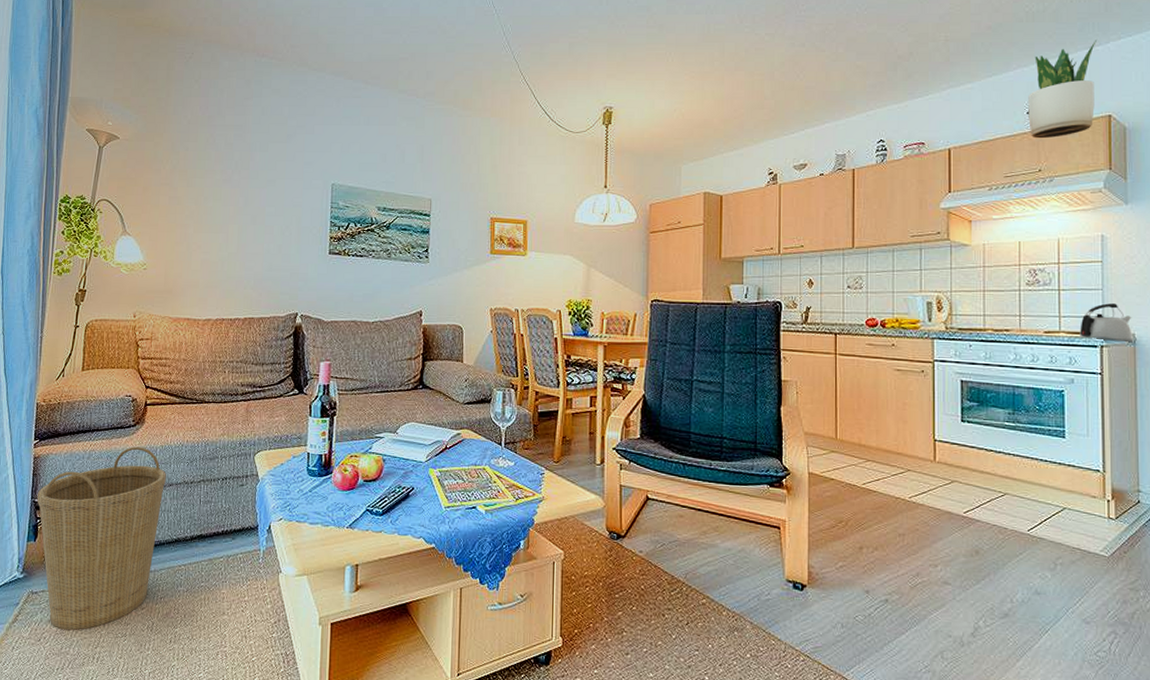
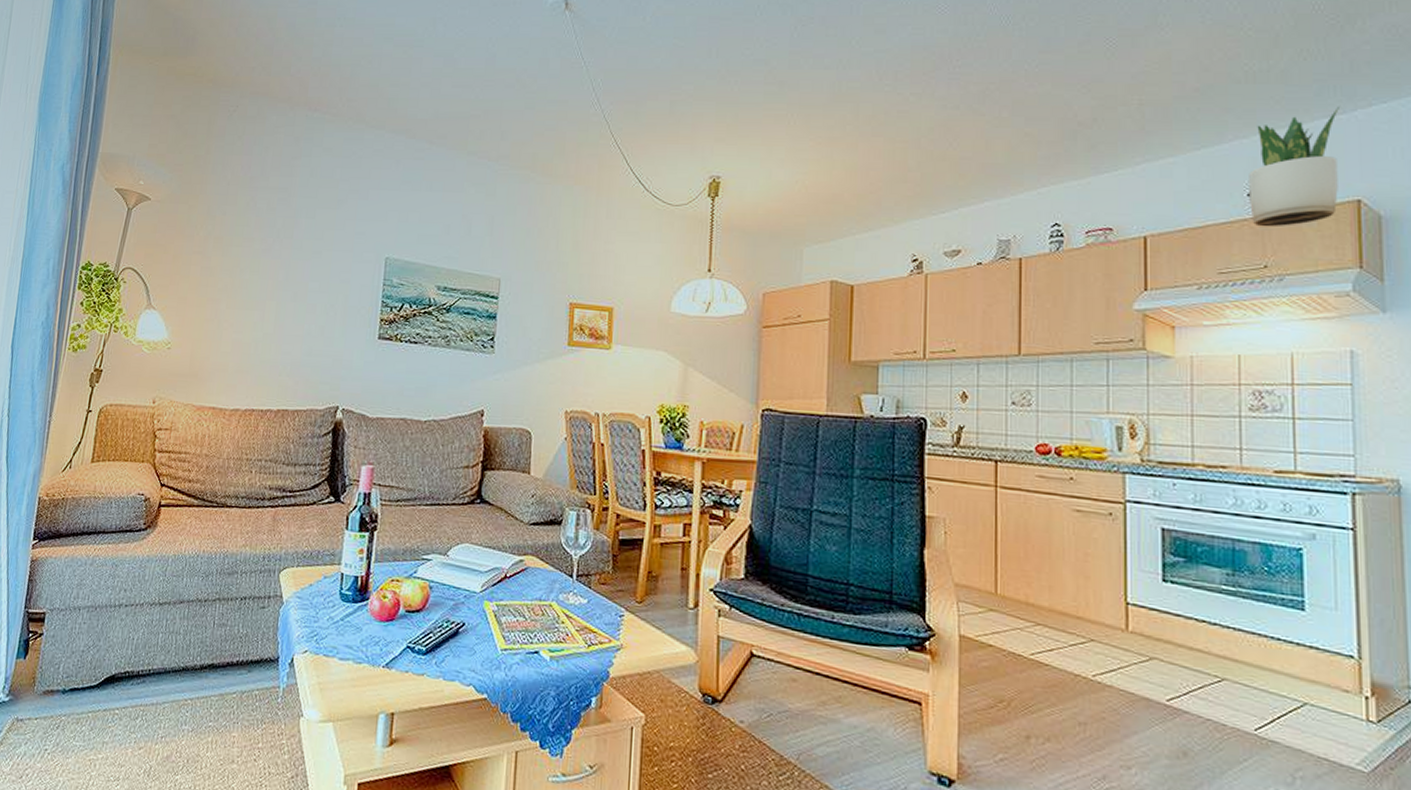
basket: present [37,446,166,630] -> none [31,553,178,769]
kettle: present [1078,303,1134,343] -> none [1321,438,1398,491]

